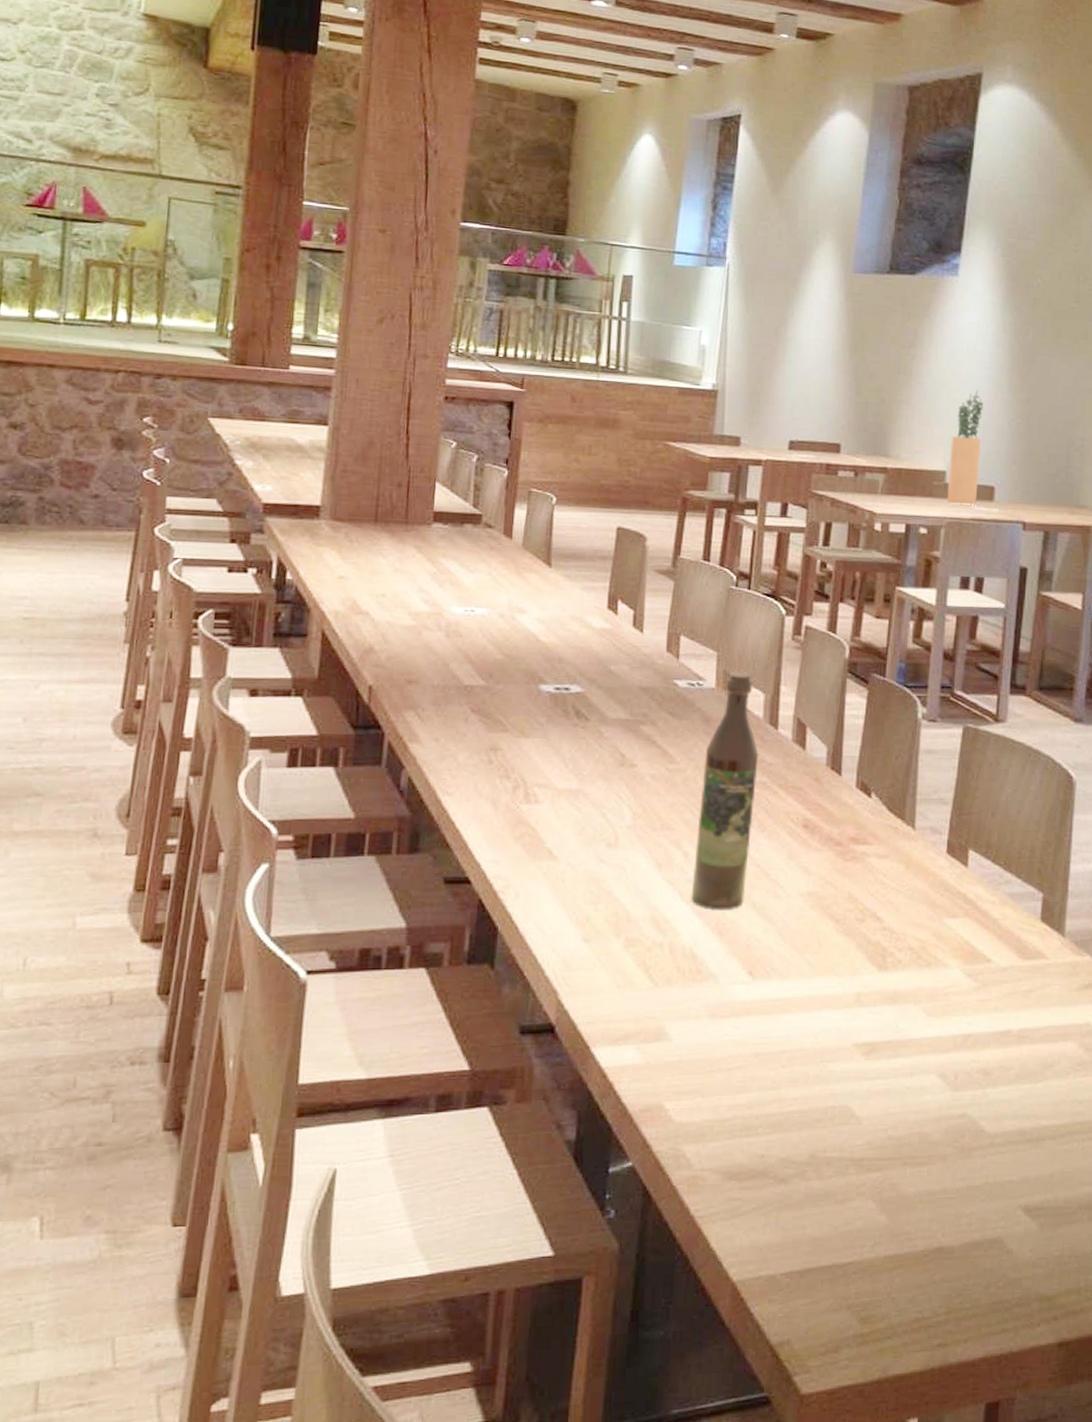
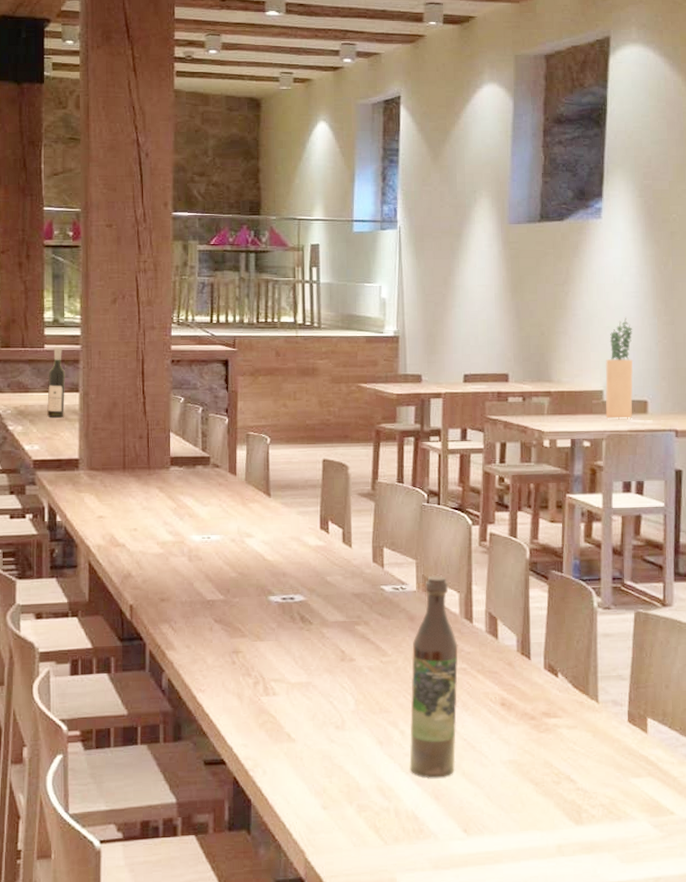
bottle: none [286,368,314,455] -> present [47,346,66,418]

